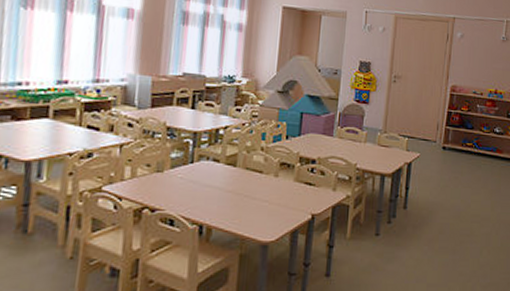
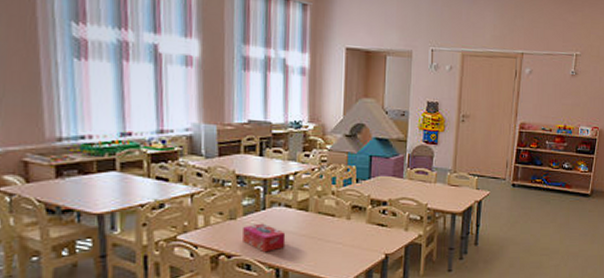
tissue box: none [168,177,212,208] -> present [243,223,286,253]

